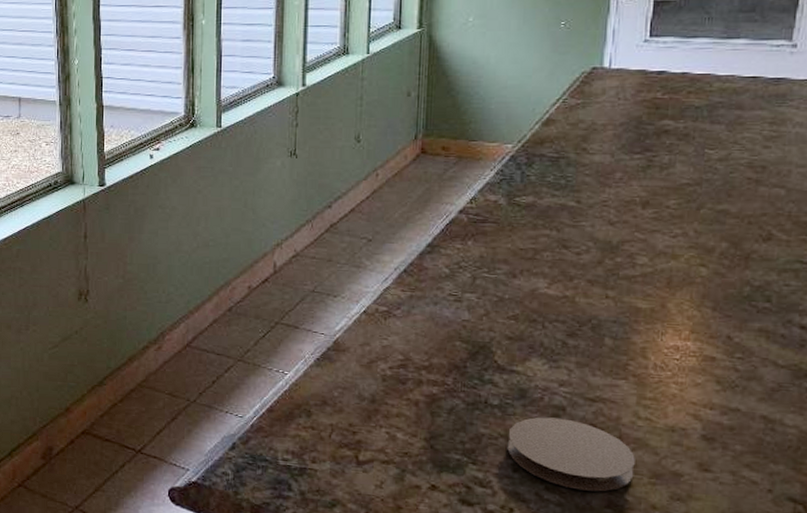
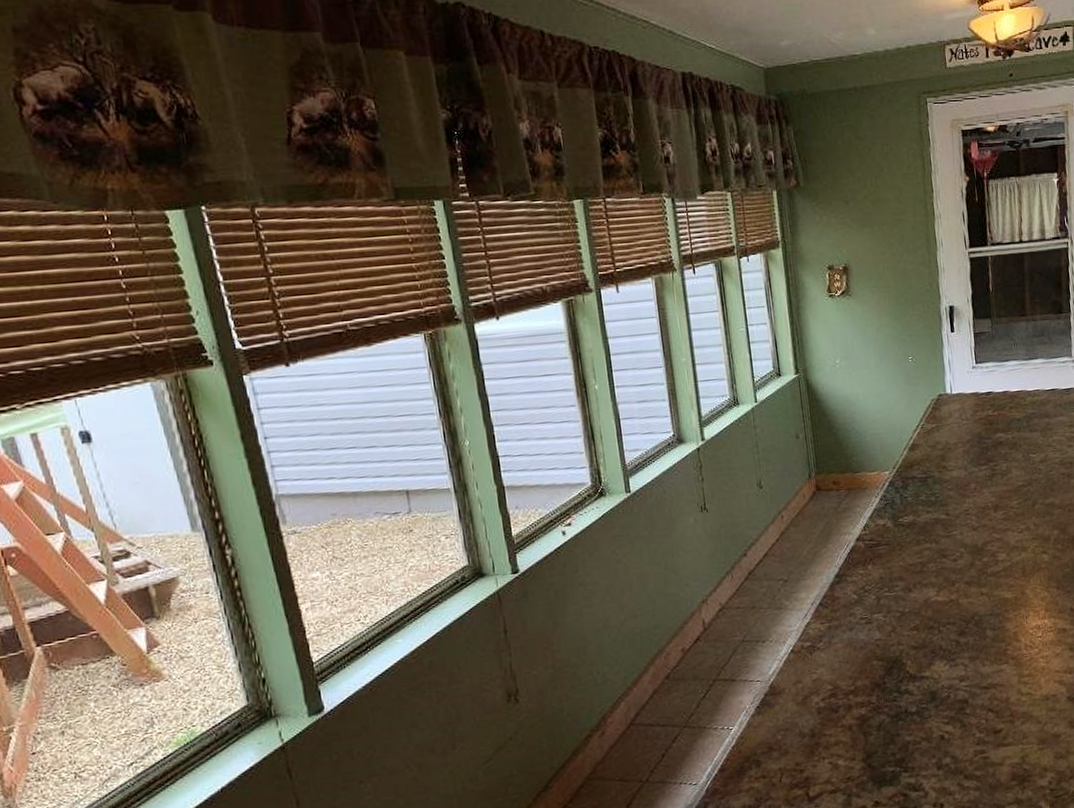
coaster: present [507,417,635,492] -> none [928,709,1027,772]

